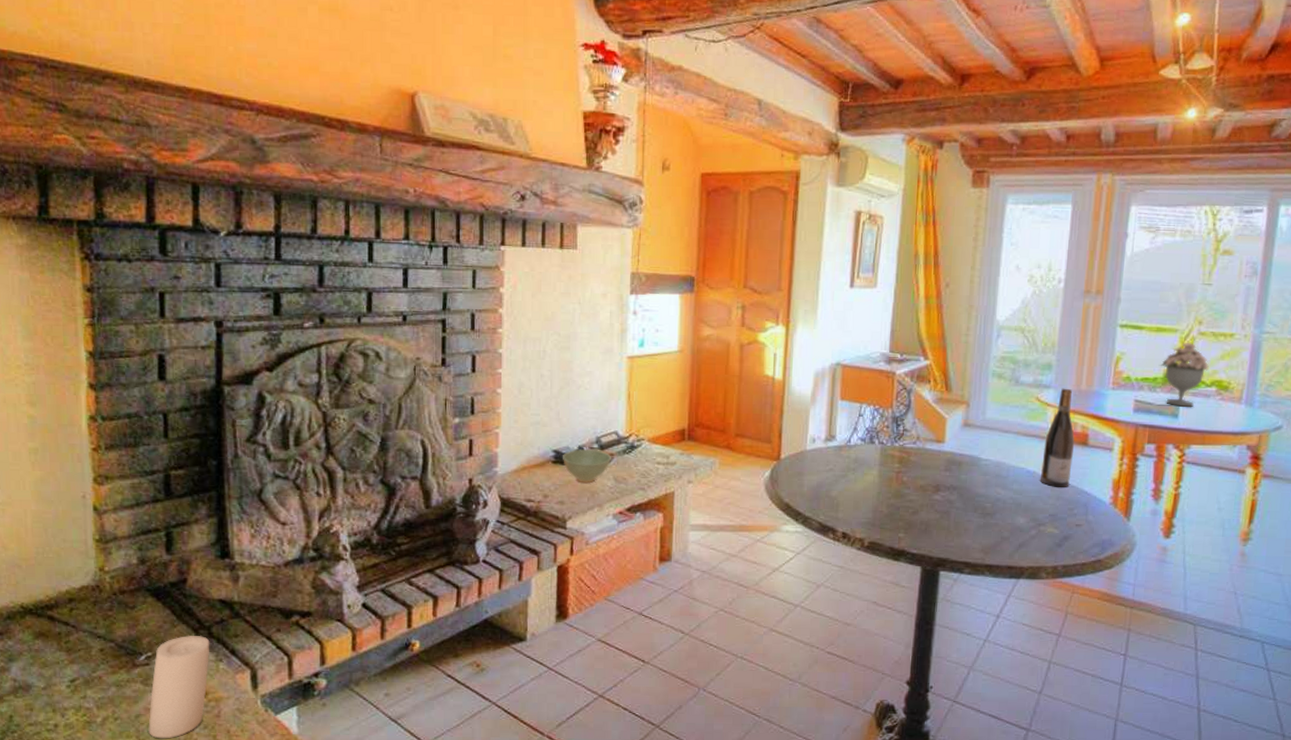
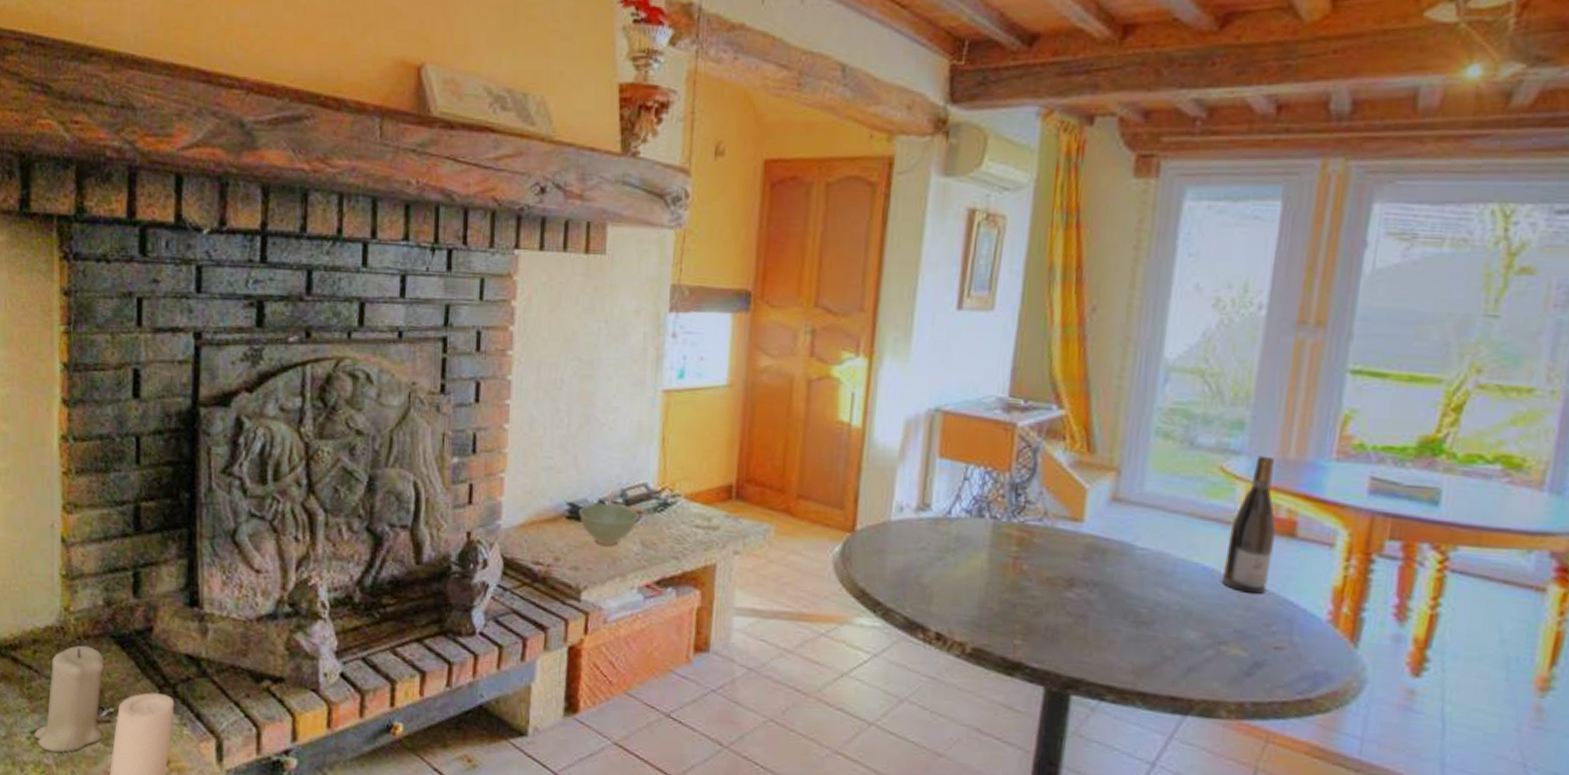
candle: none [74,600,141,696] -> present [34,645,104,753]
bouquet: present [1160,343,1209,407] -> none [1412,399,1491,491]

